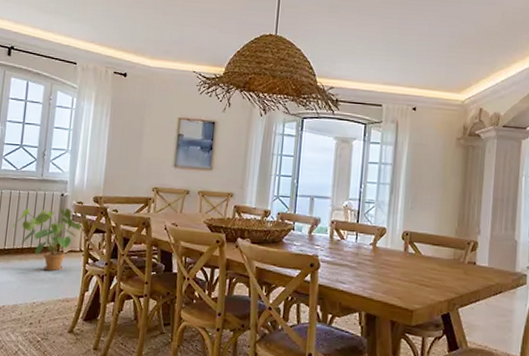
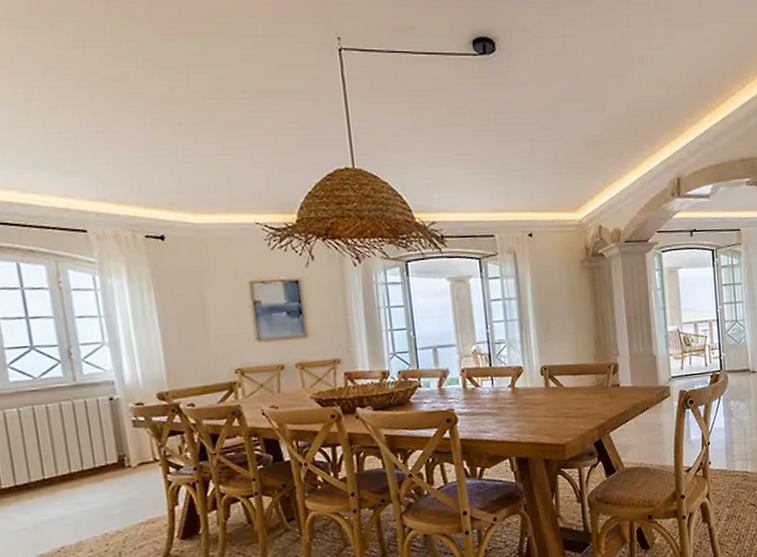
house plant: present [12,207,82,271] -> none [48,413,150,493]

